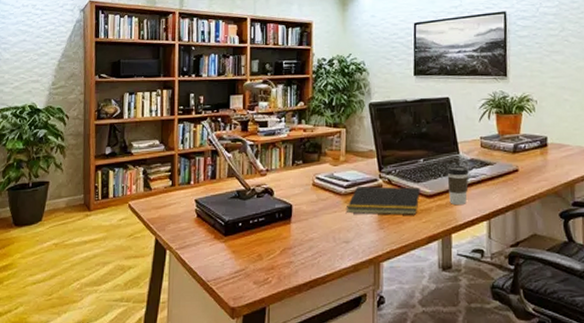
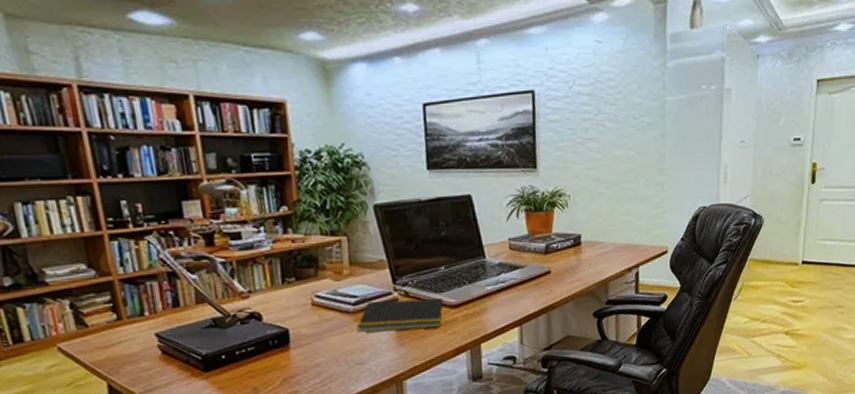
coffee cup: present [447,165,469,204] -> none [472,270,498,313]

